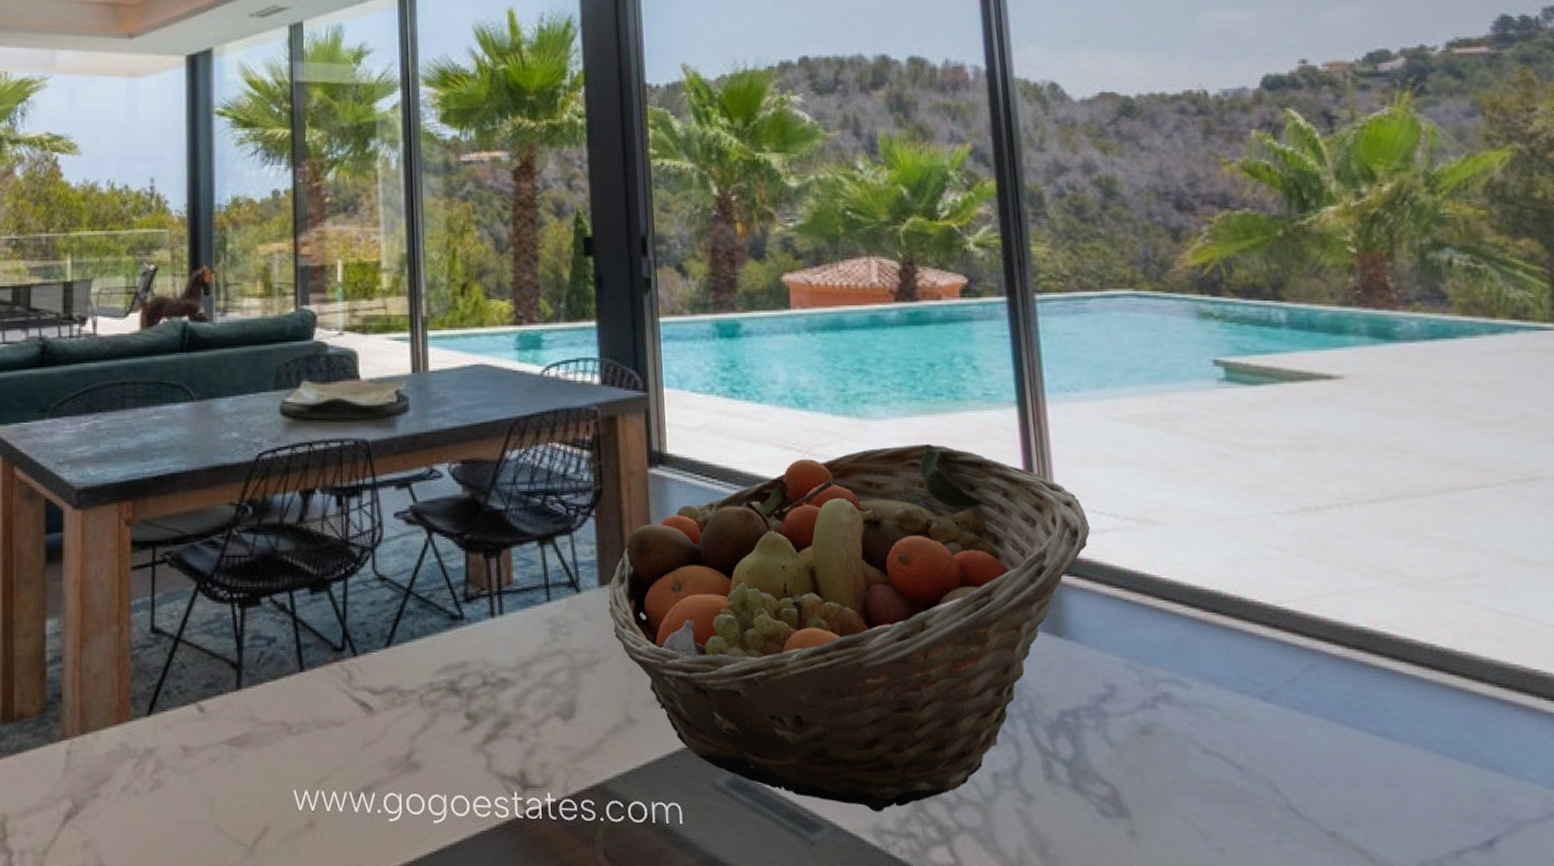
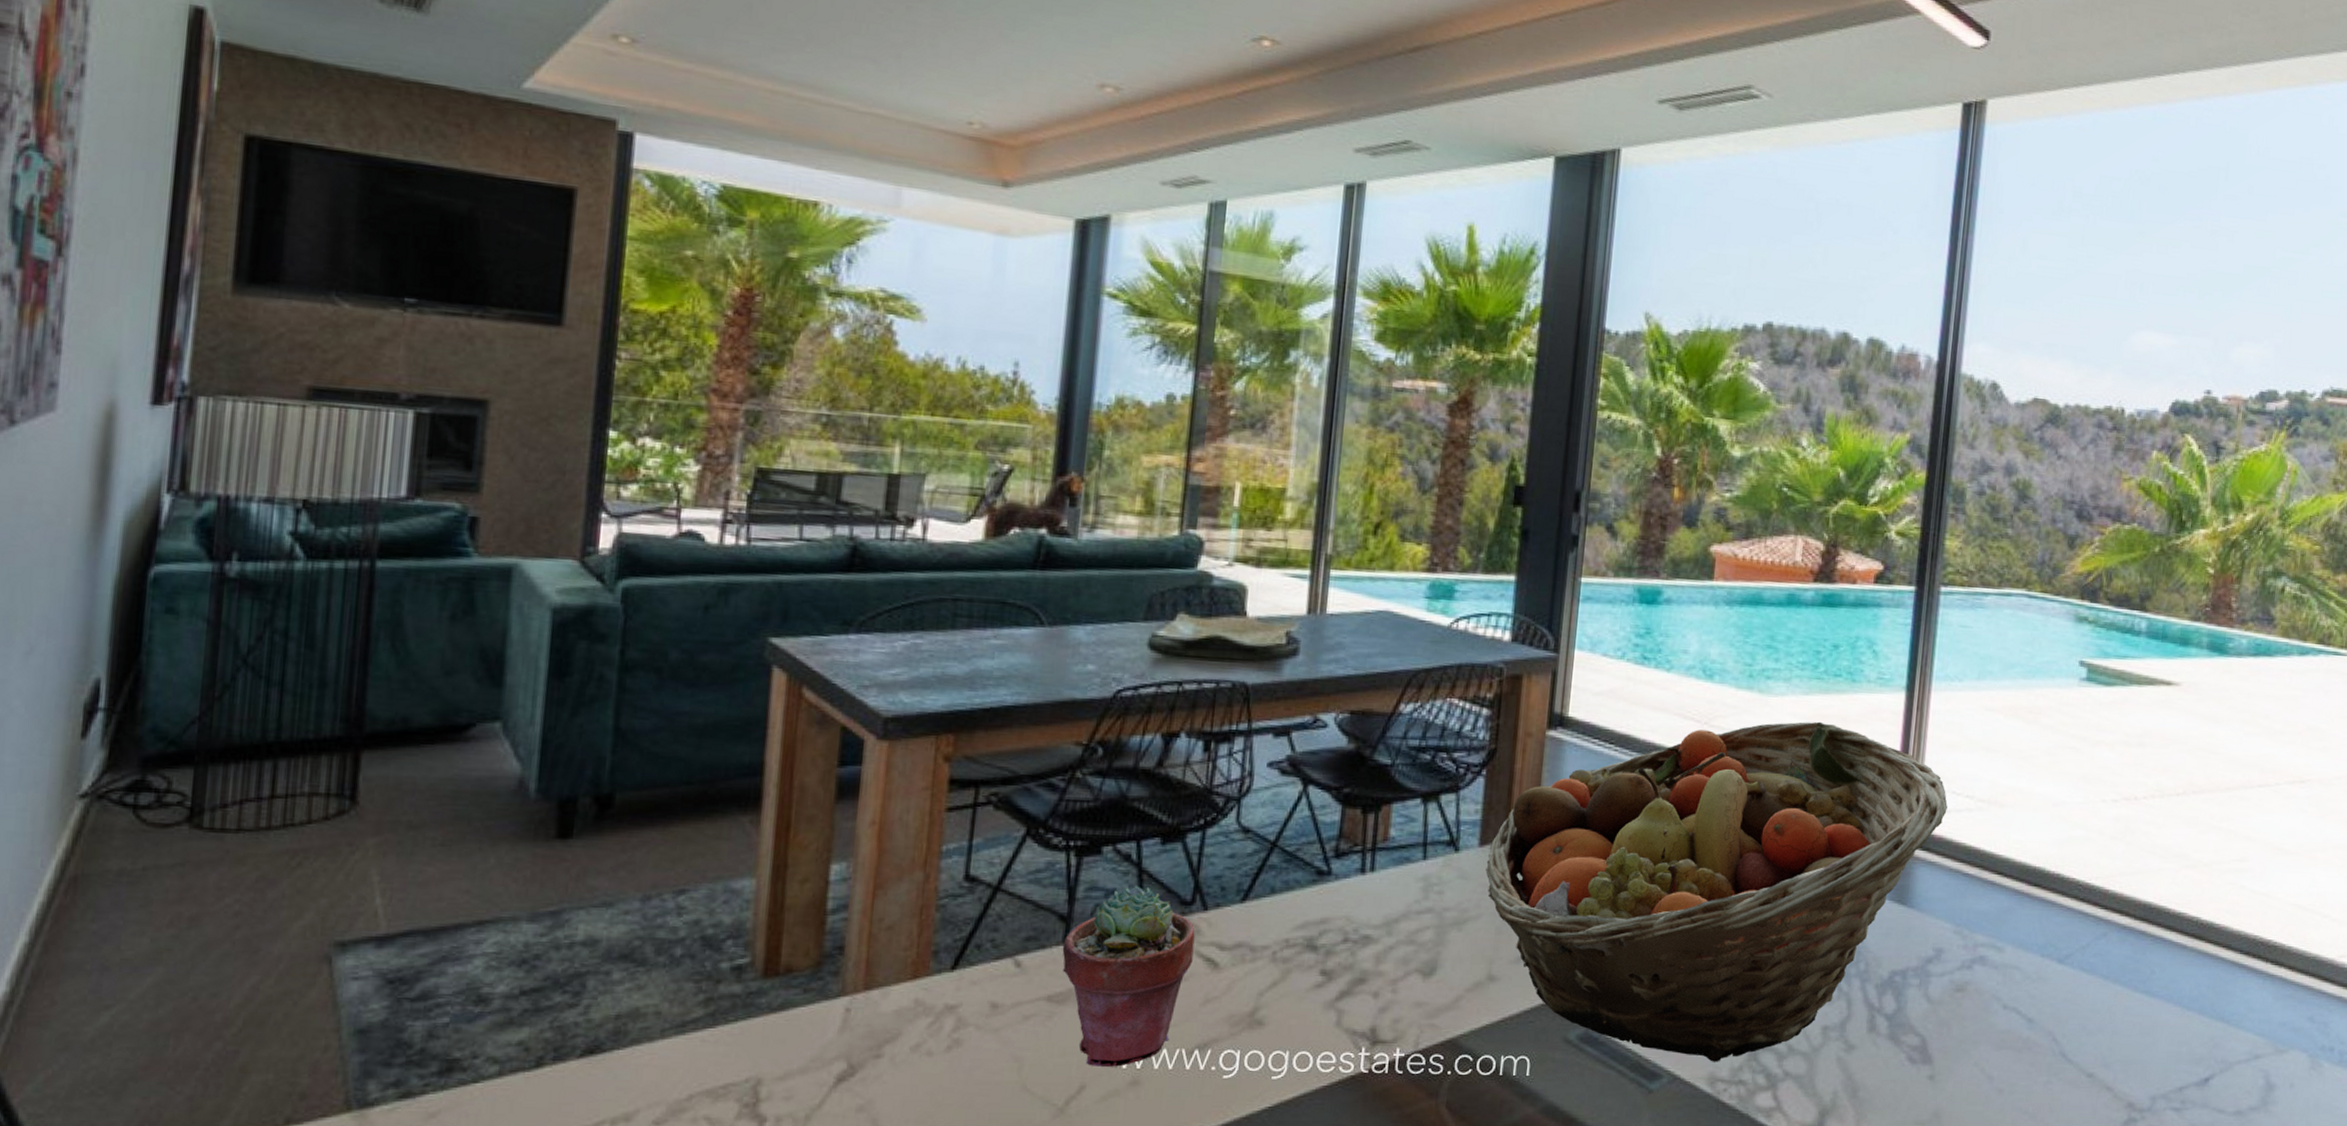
potted succulent: none [236,634,349,809] -> present [1062,885,1195,1067]

